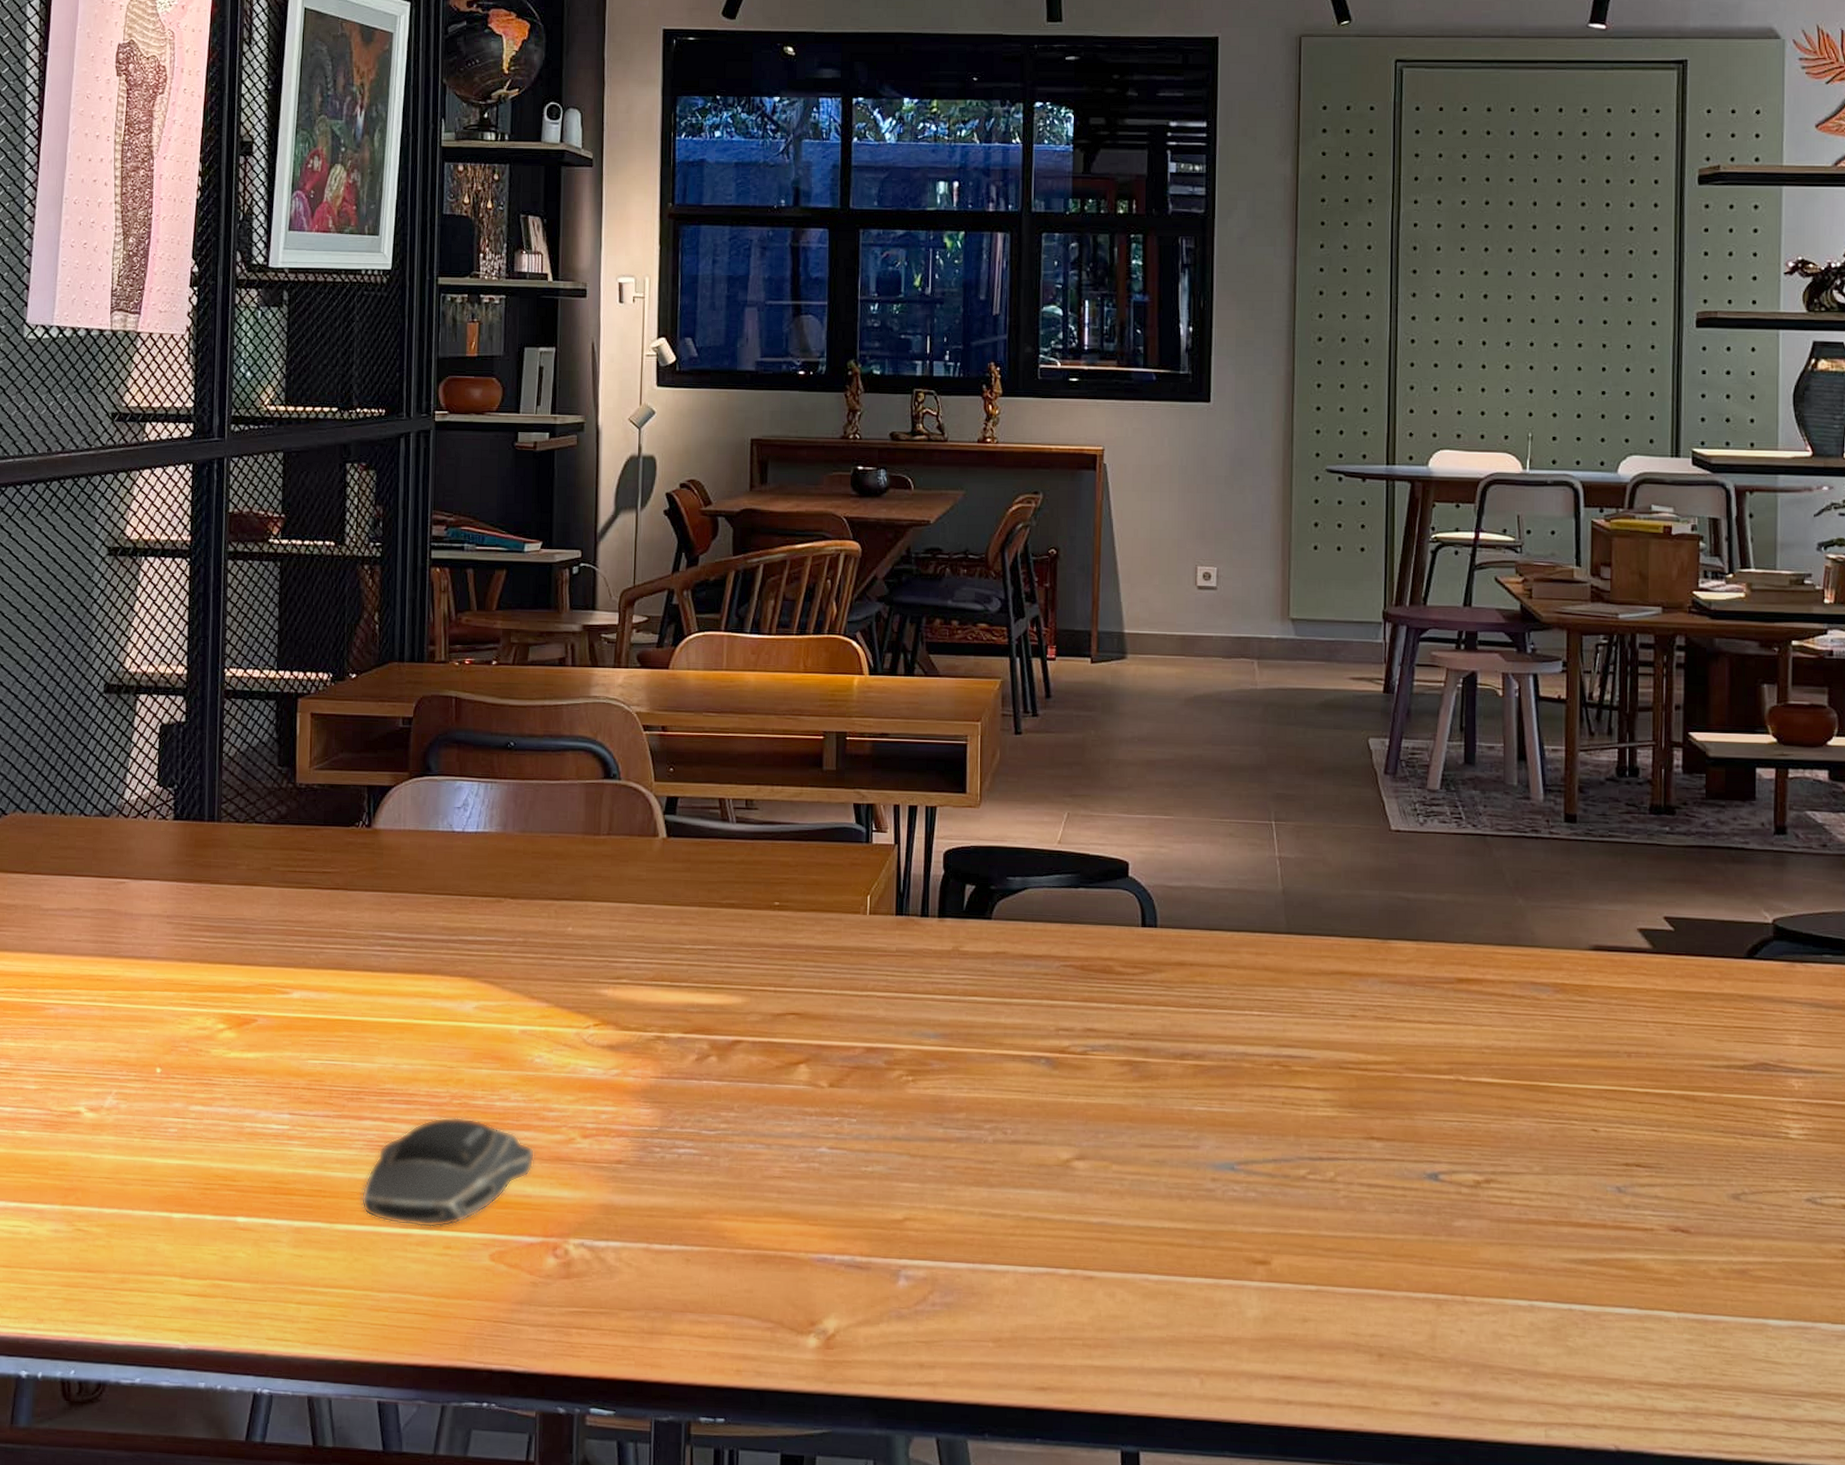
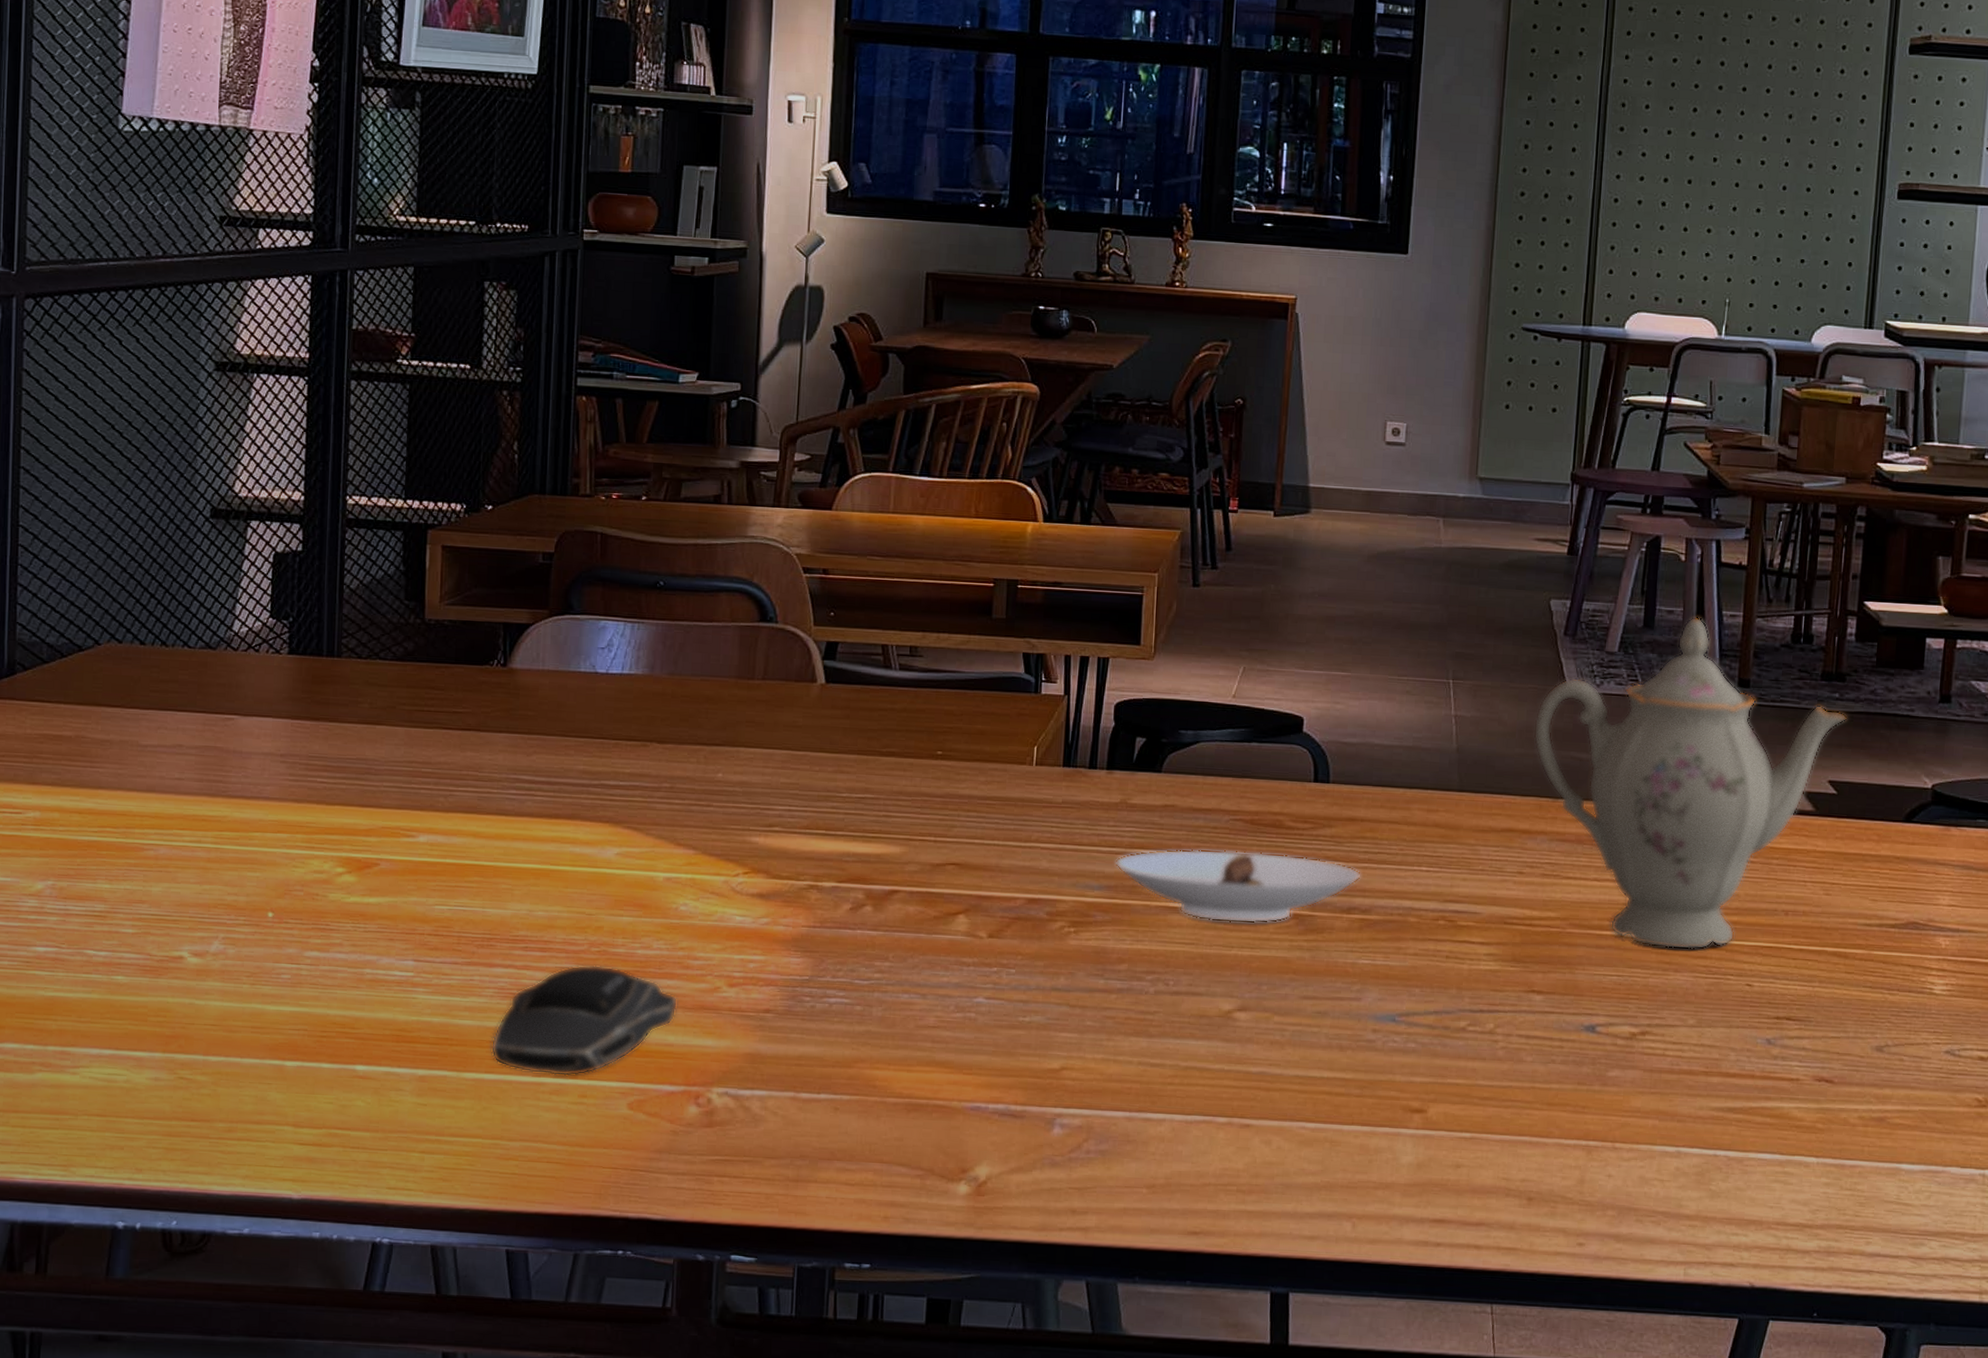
saucer: none [949,996,1193,1071] -> present [1115,849,1361,924]
teapot: none [1359,752,1679,1094] -> present [1533,617,1847,950]

